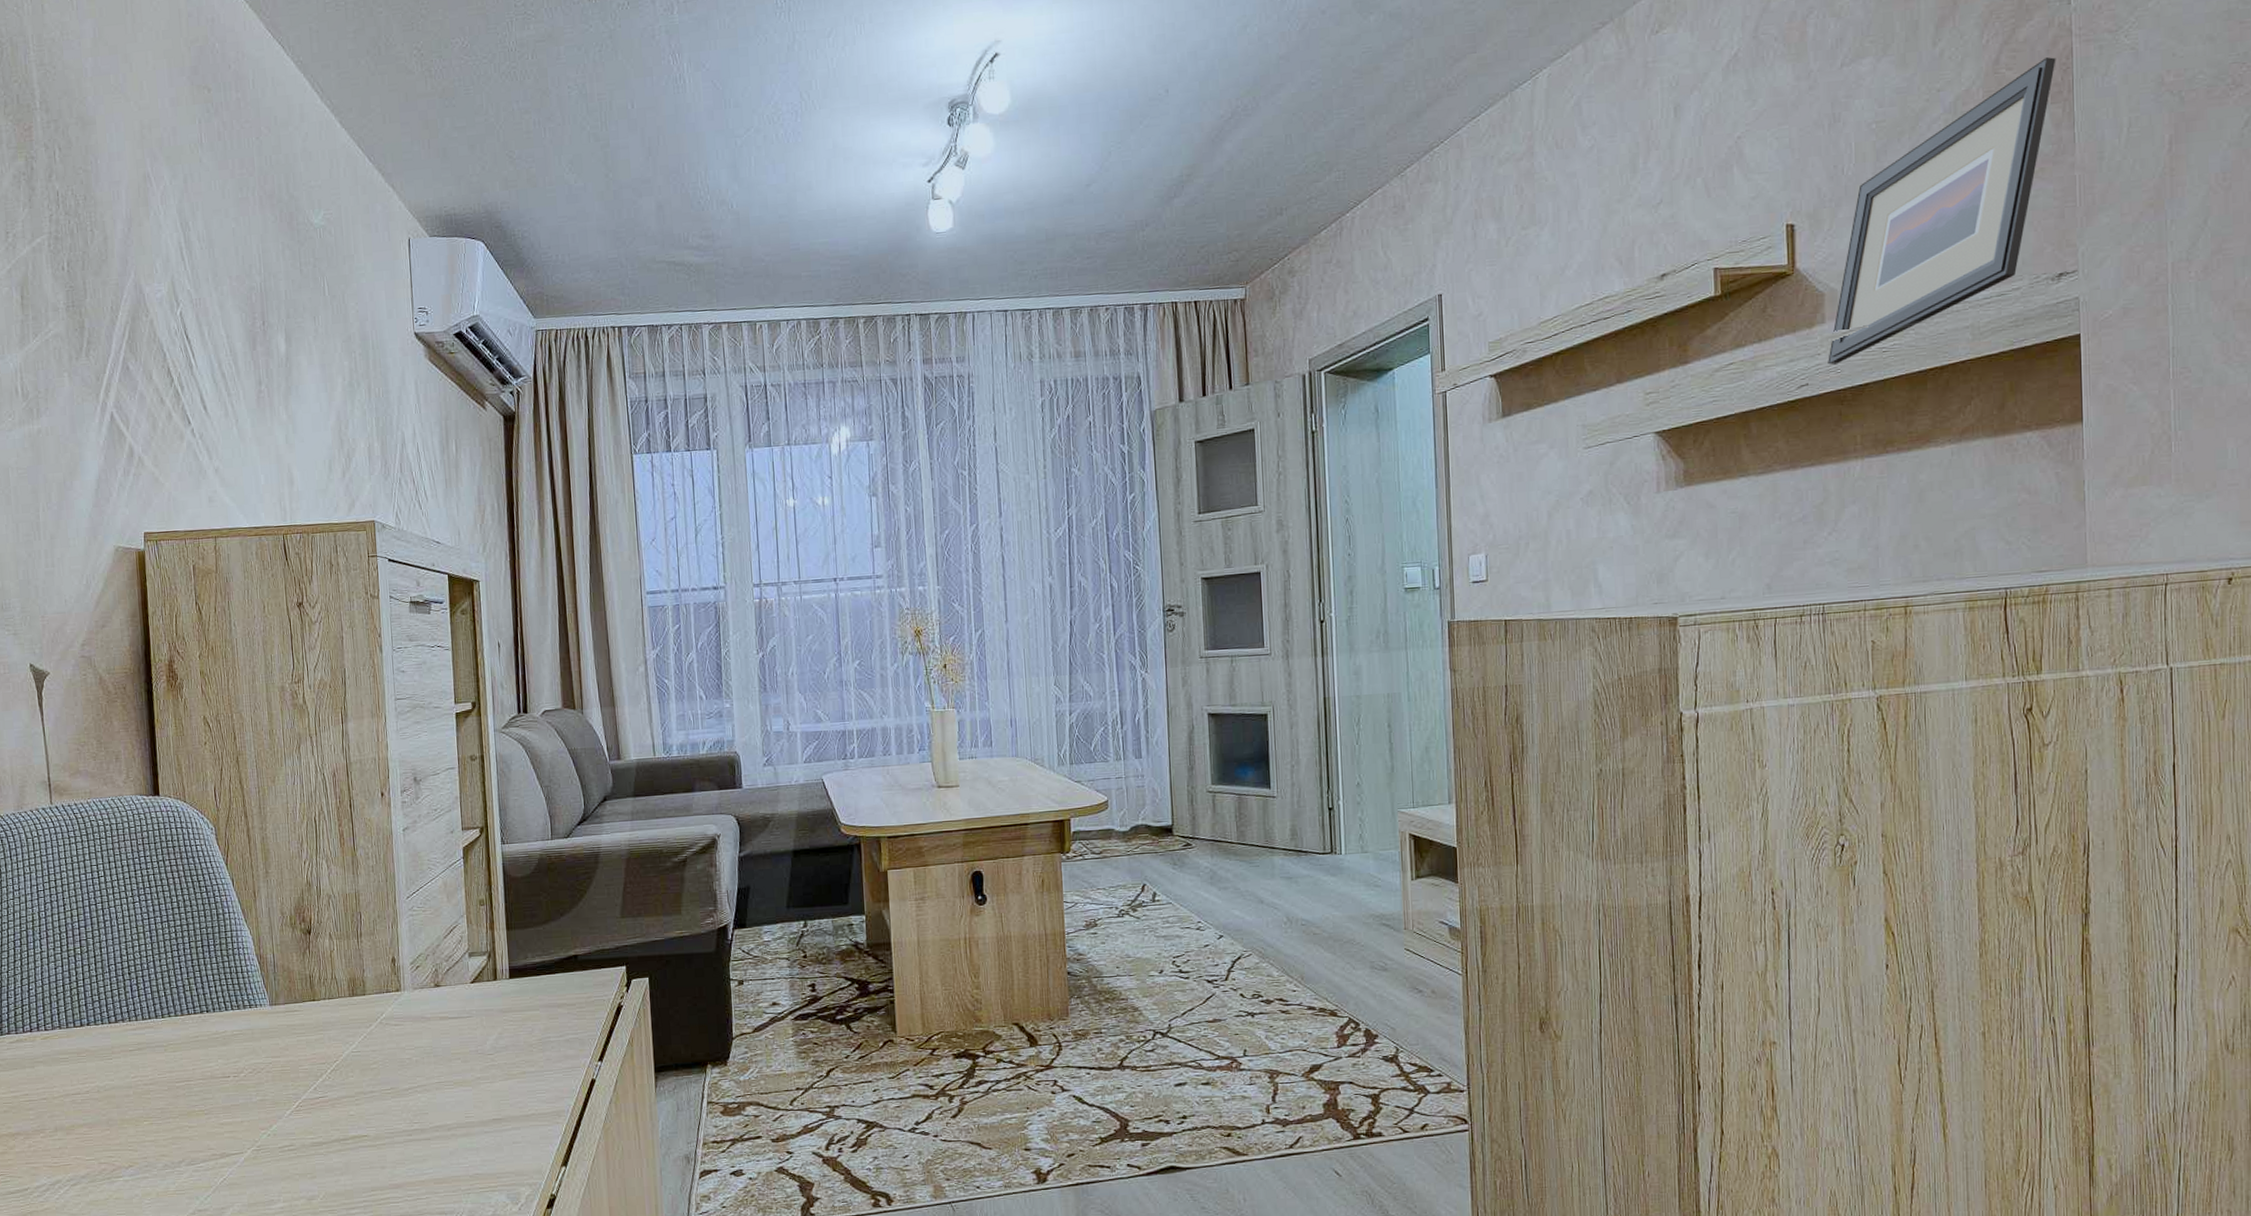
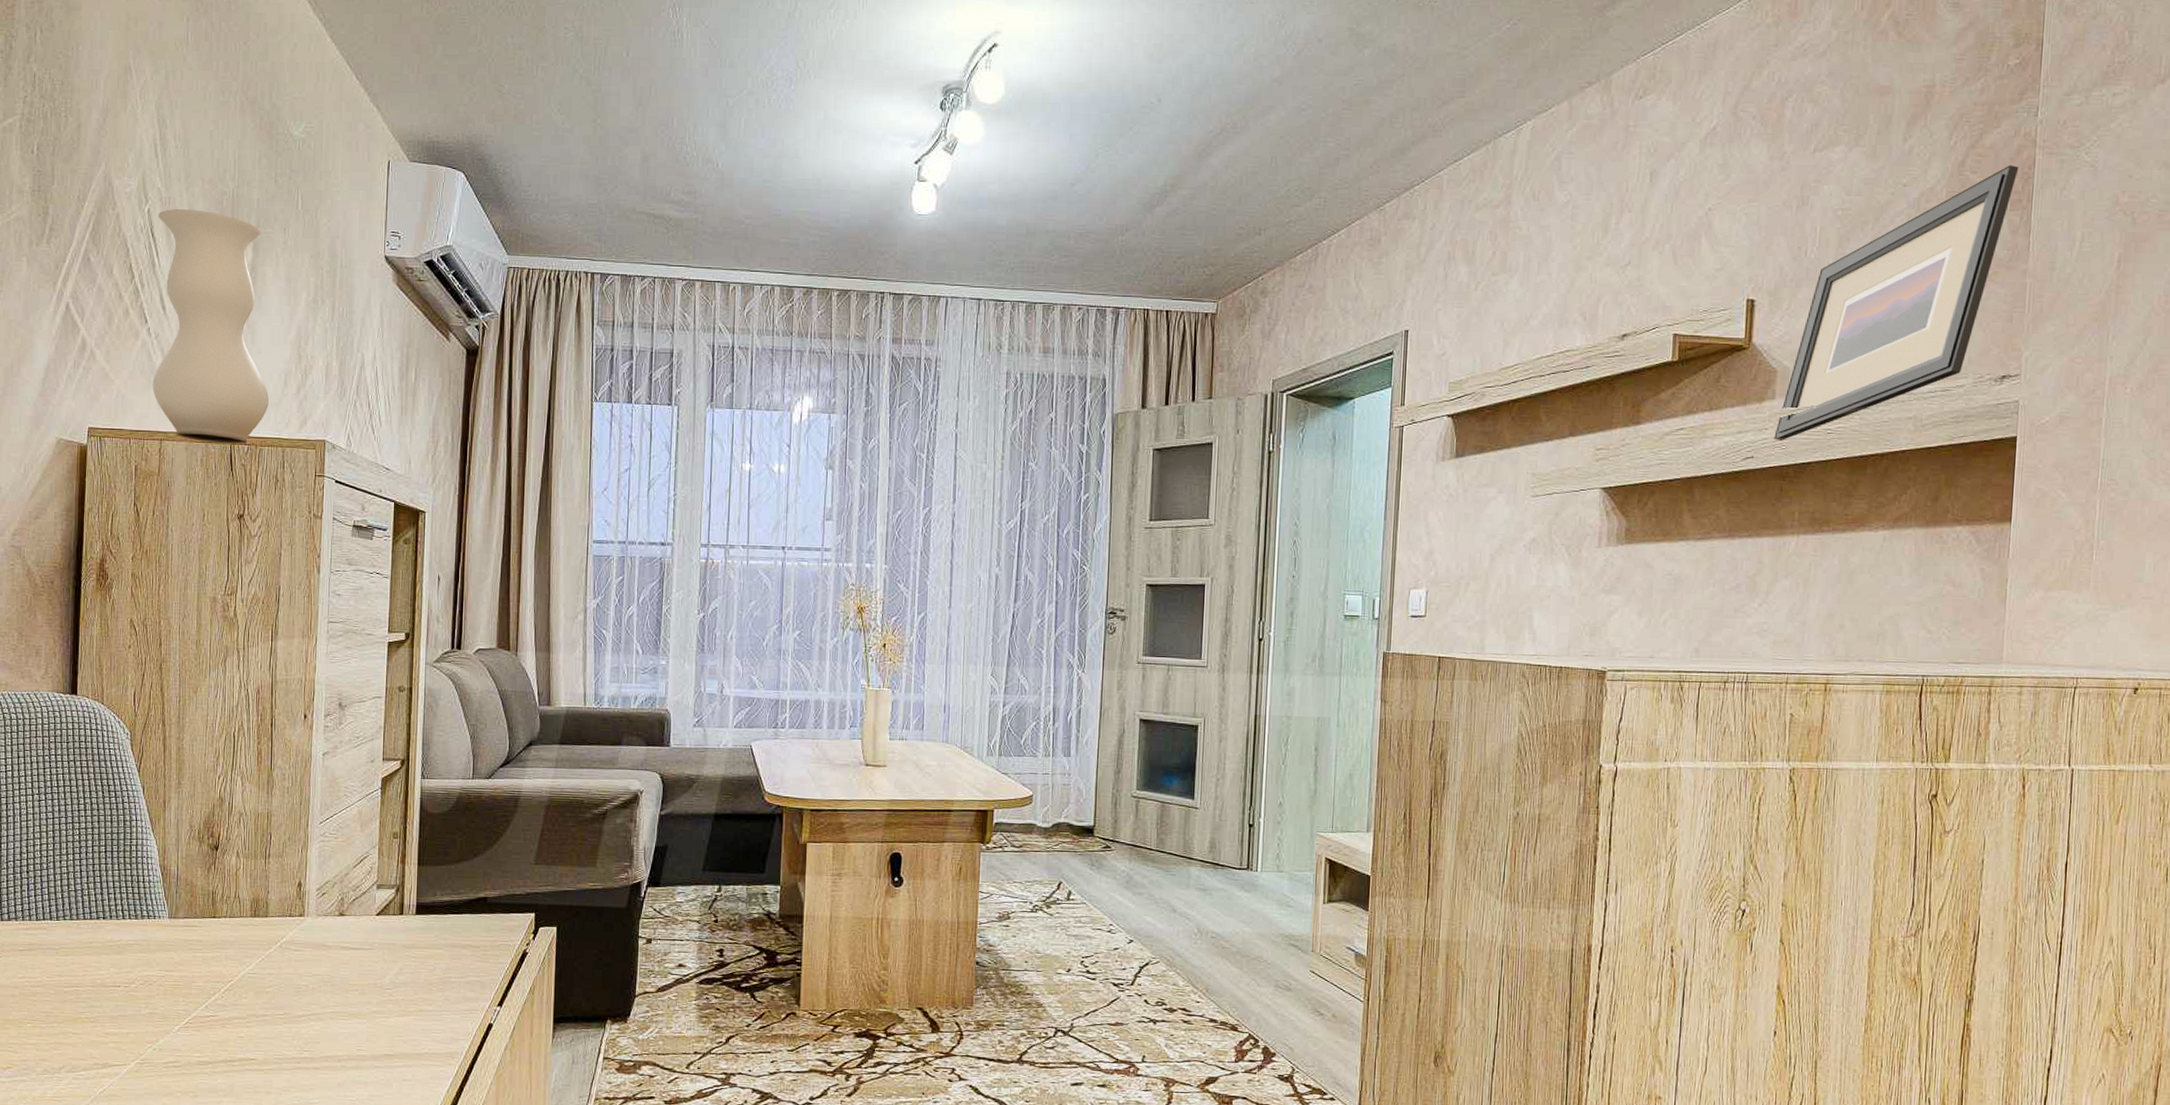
vase: none [190,307,316,535] -> present [152,208,269,444]

